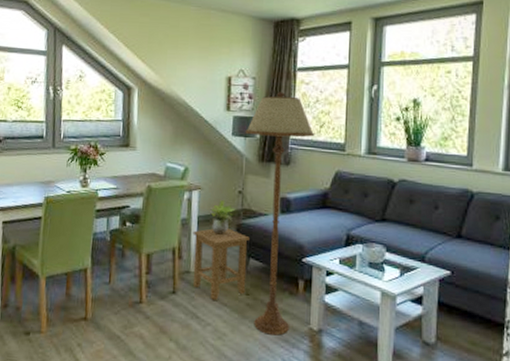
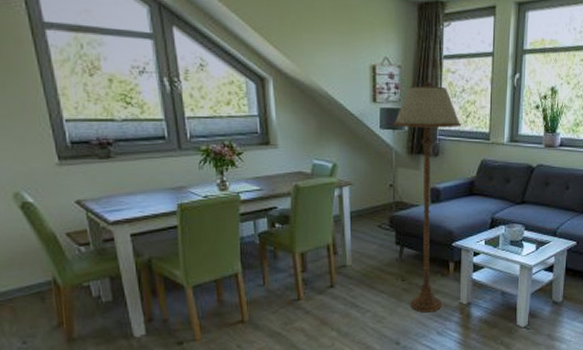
stool: present [193,228,250,300] -> none [346,221,403,289]
potted plant: present [211,199,236,234] -> none [364,193,388,228]

